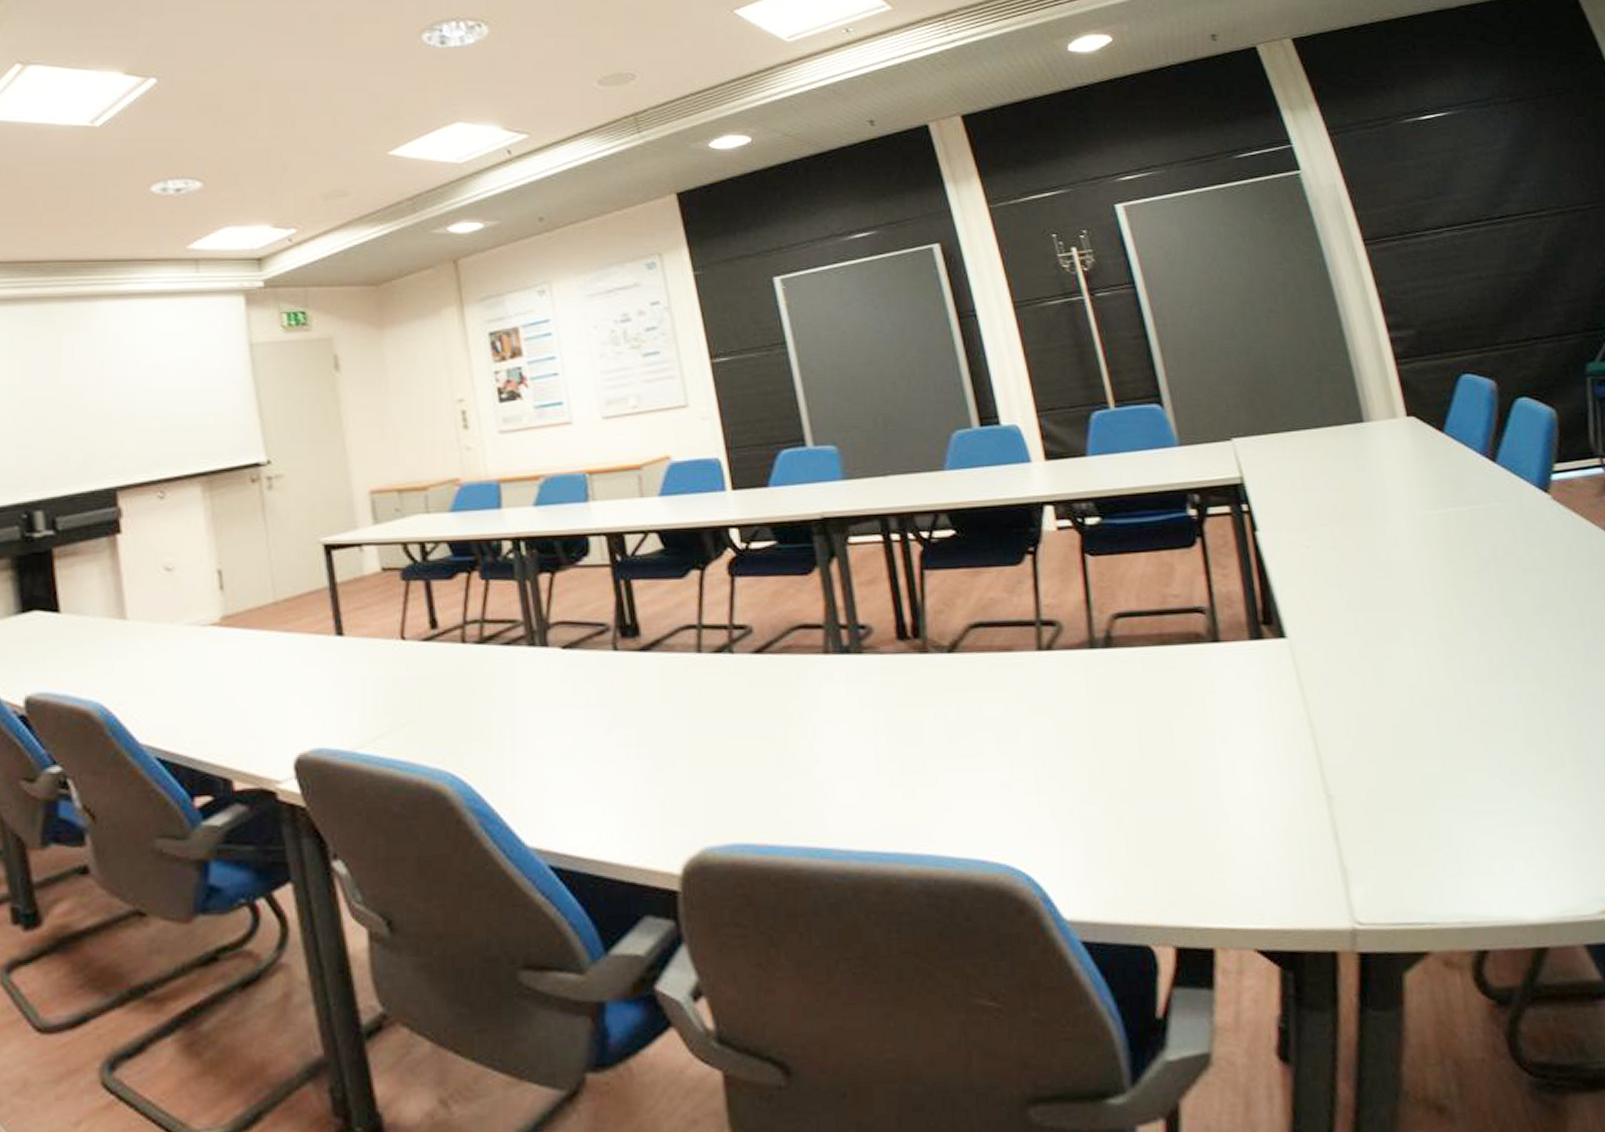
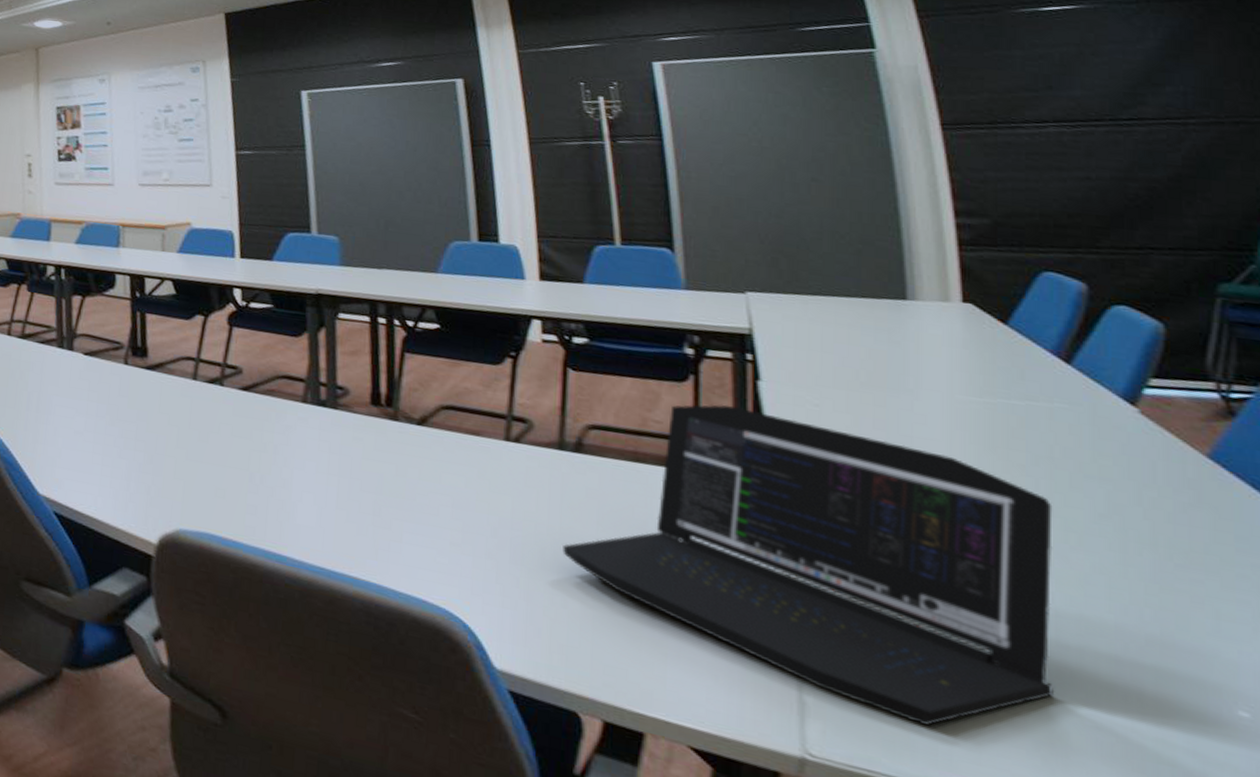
laptop: none [1109,563,1536,860] -> present [562,404,1053,726]

